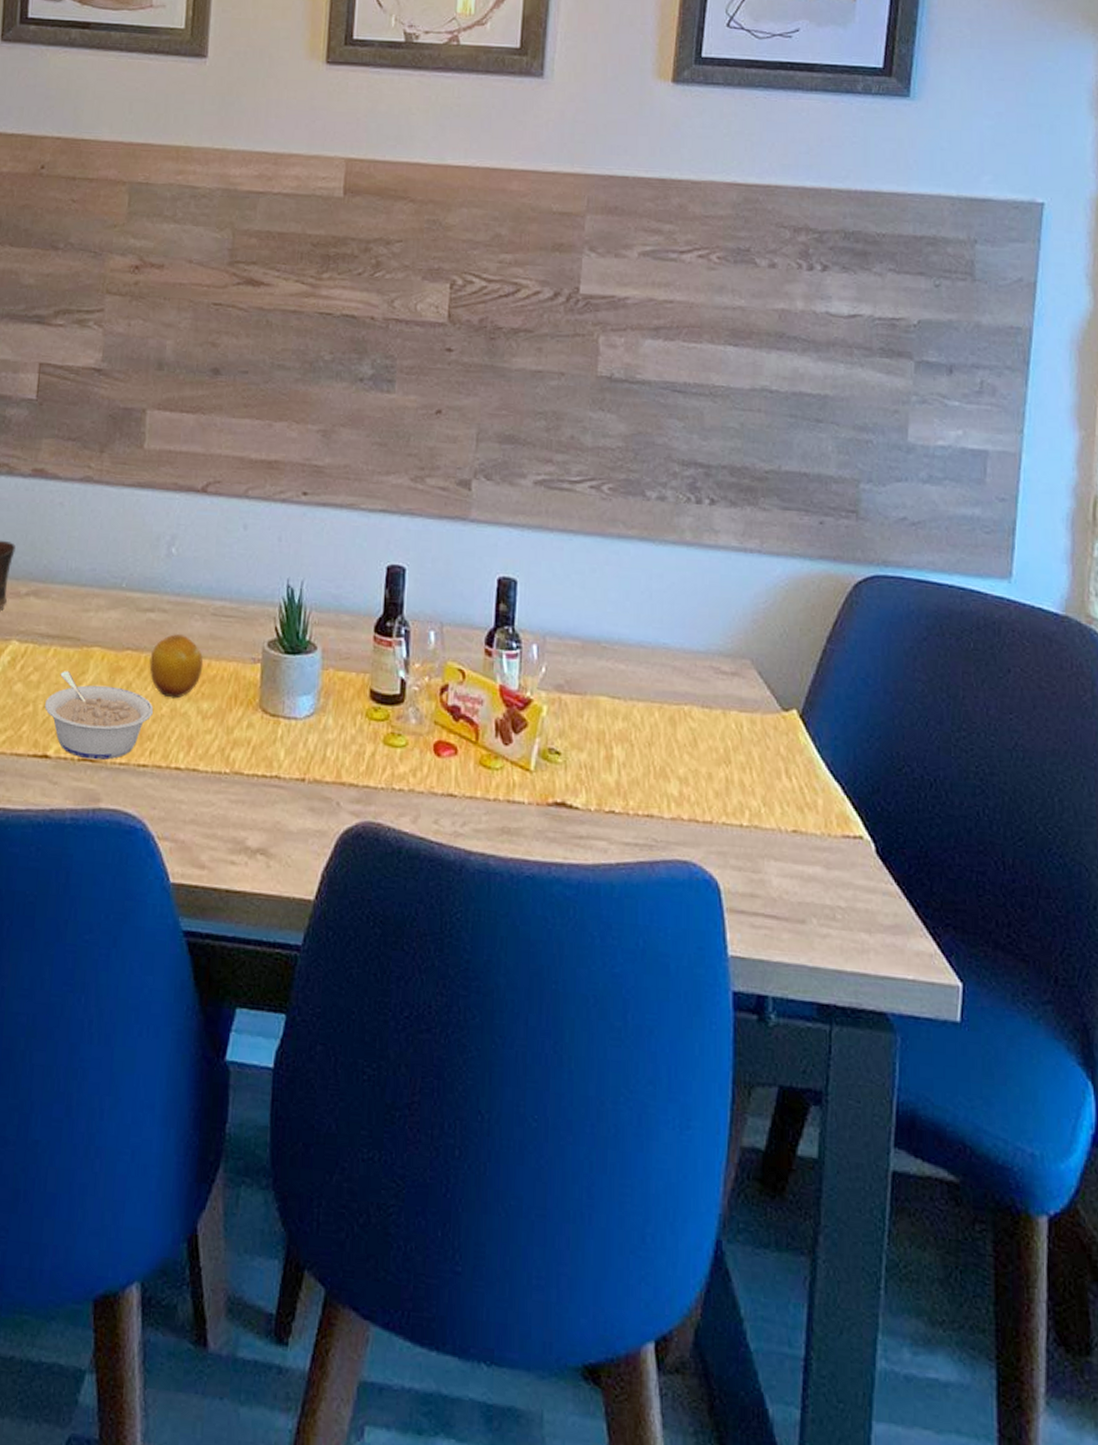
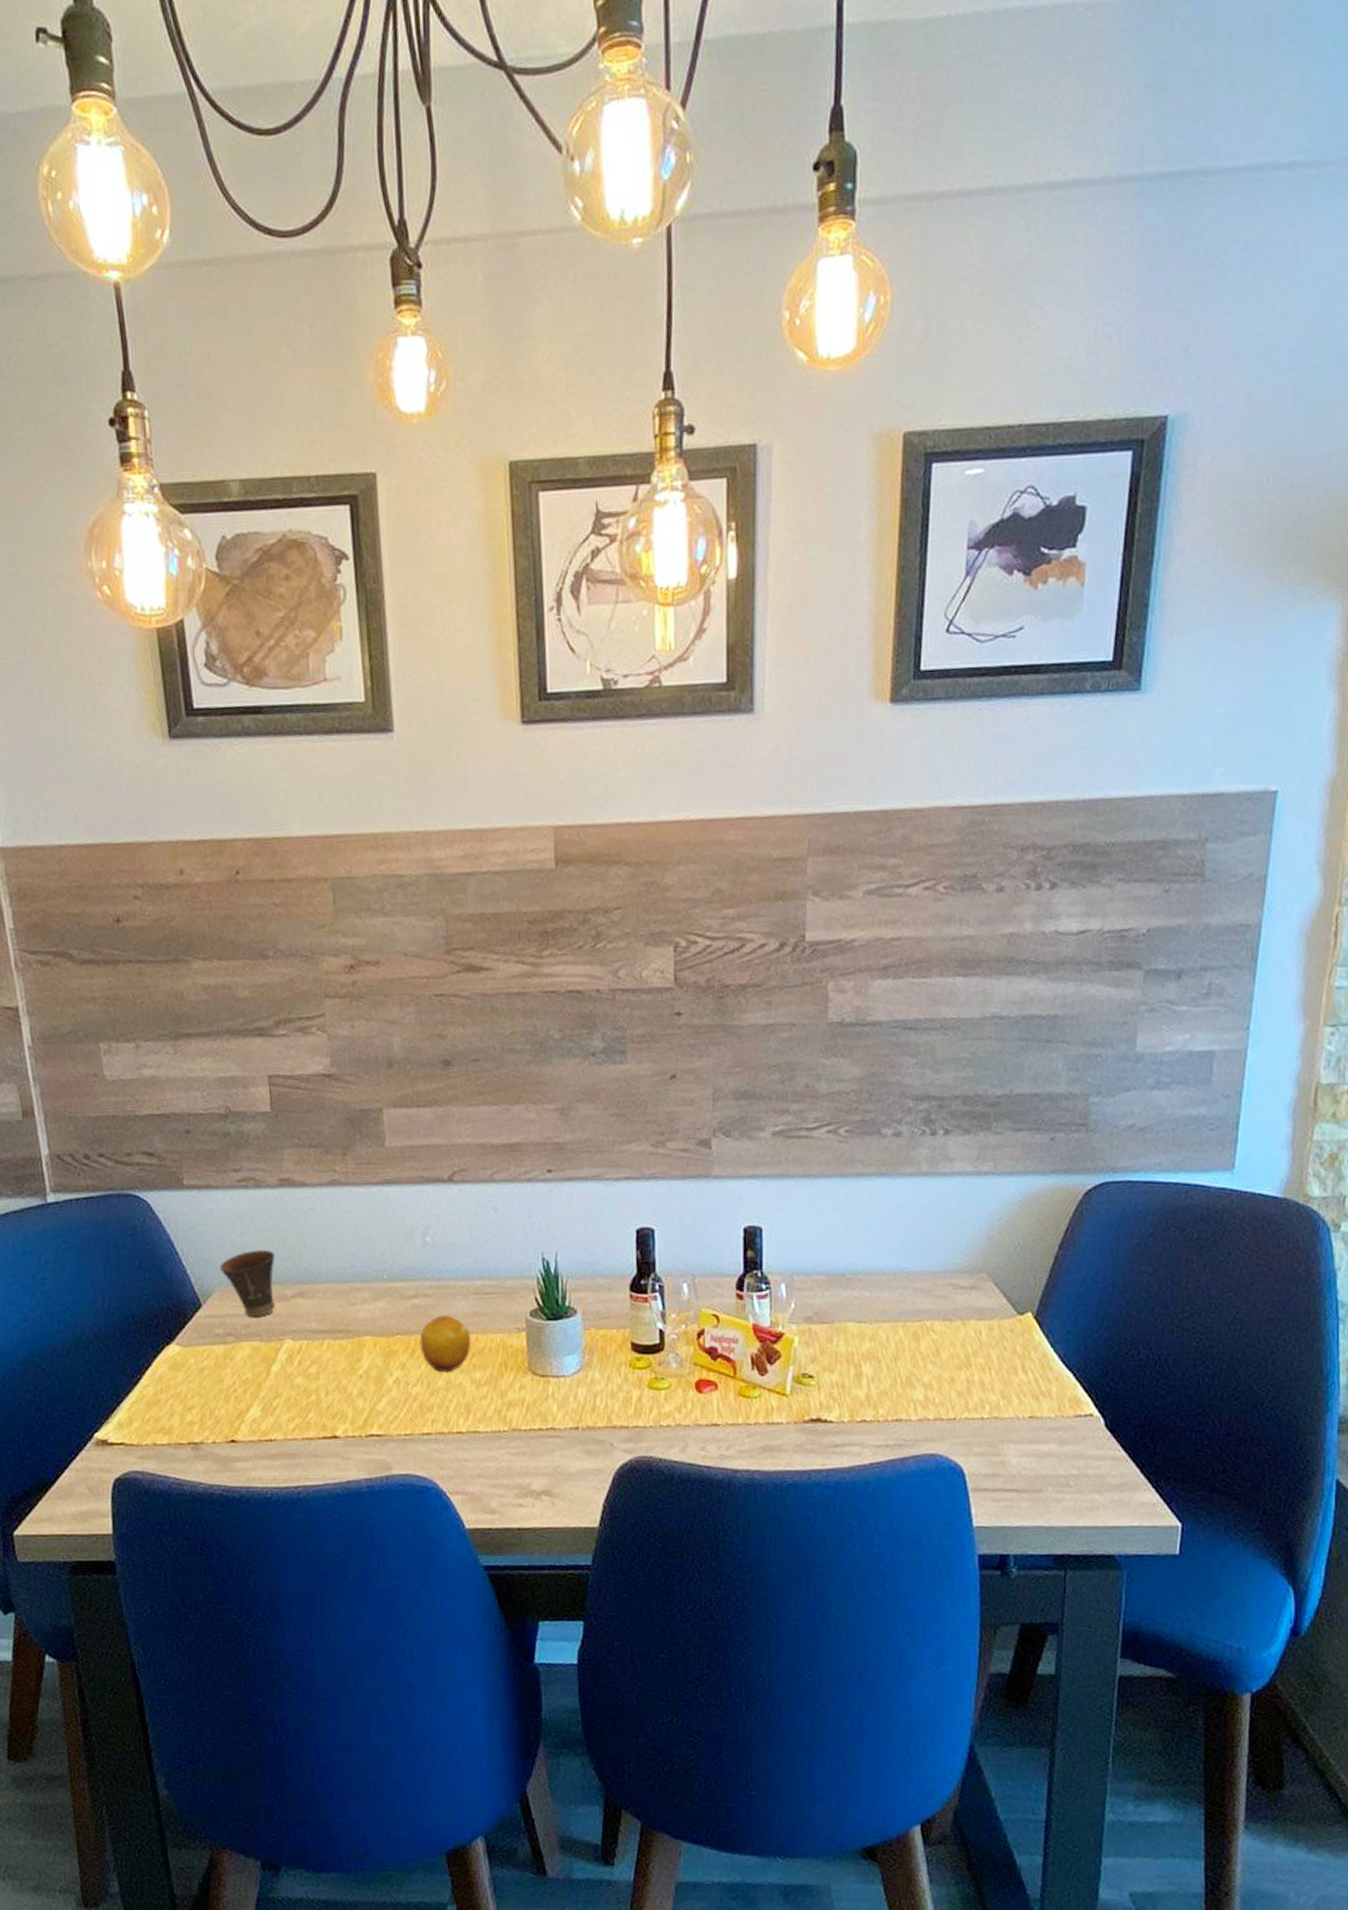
legume: present [45,671,153,760] -> none [327,1360,429,1435]

